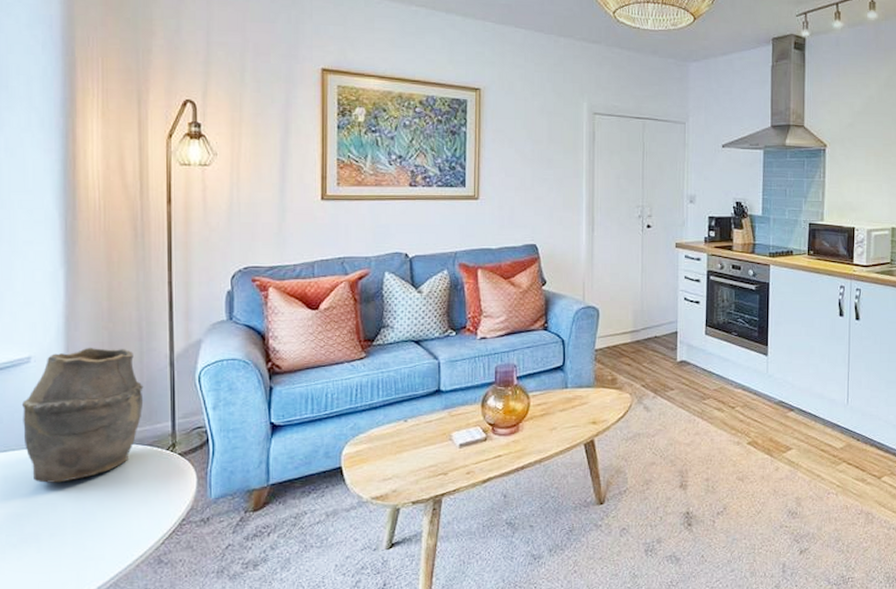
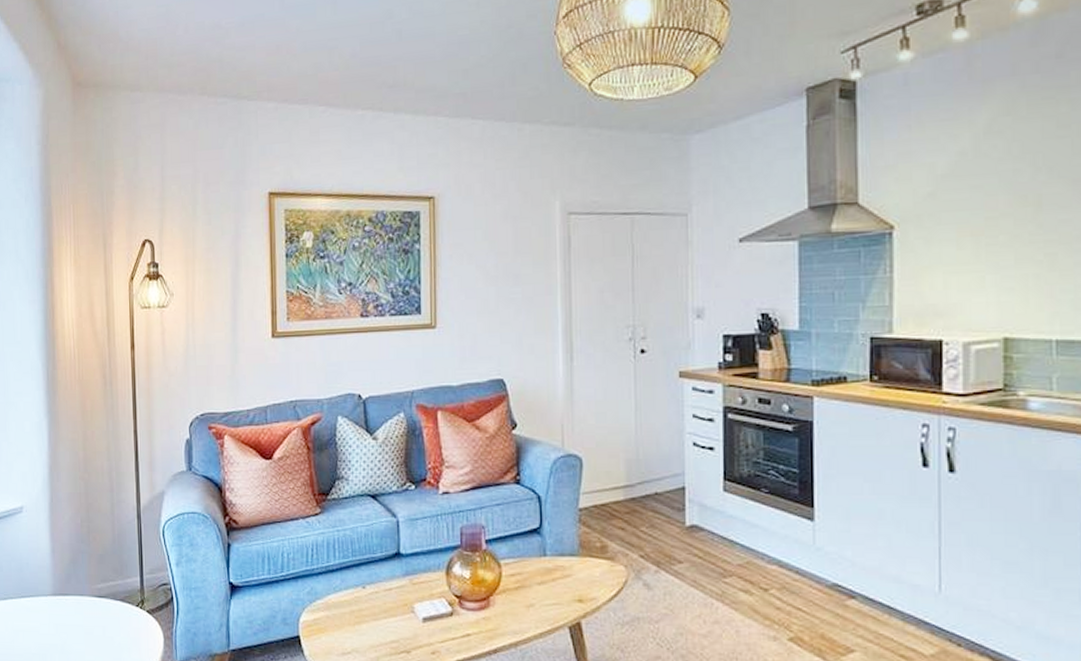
vase: present [21,347,144,483] -> none [16,497,116,634]

